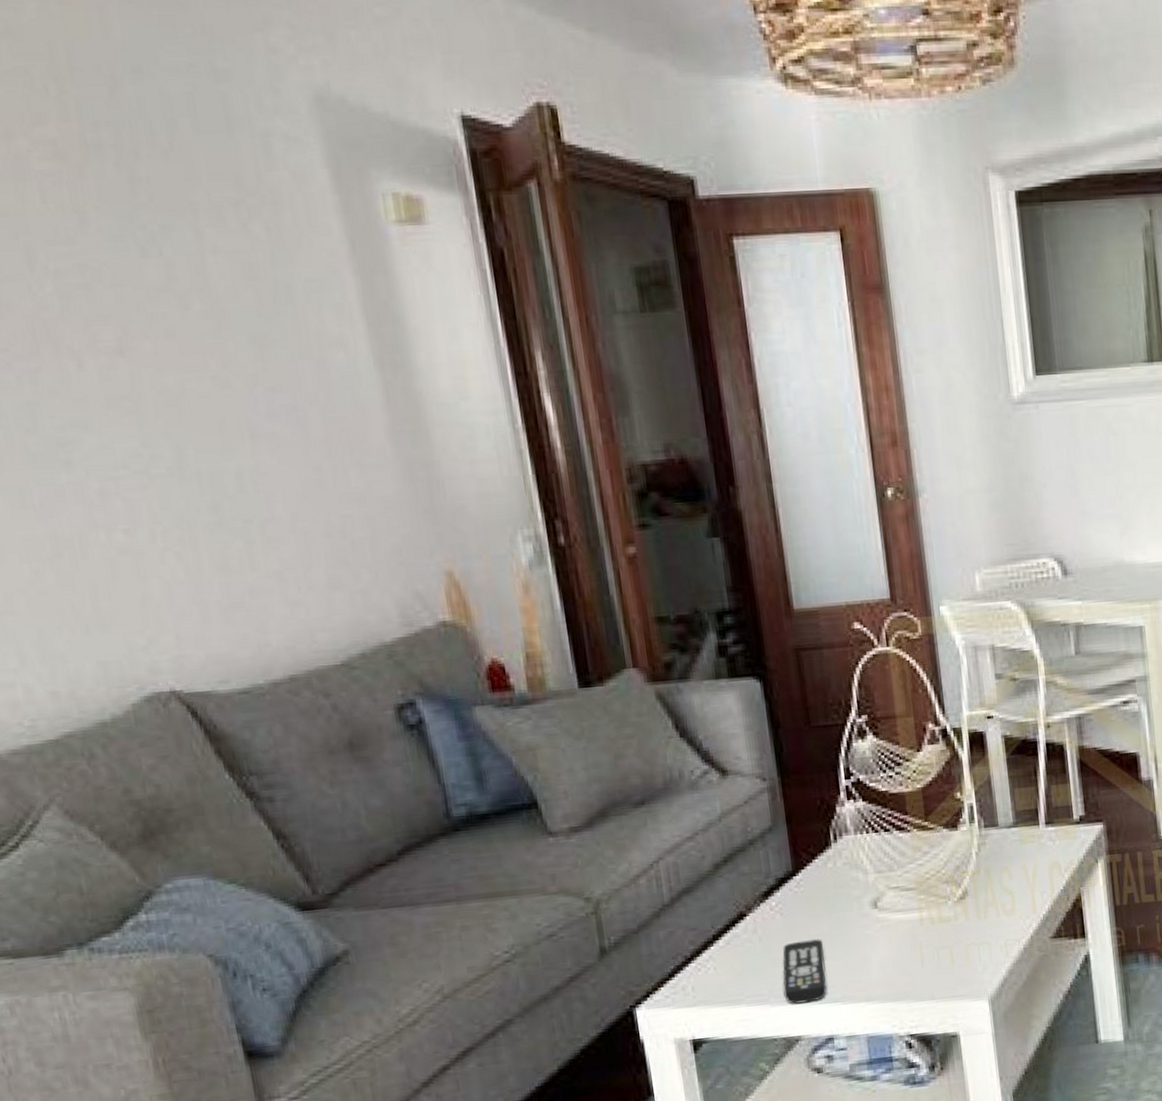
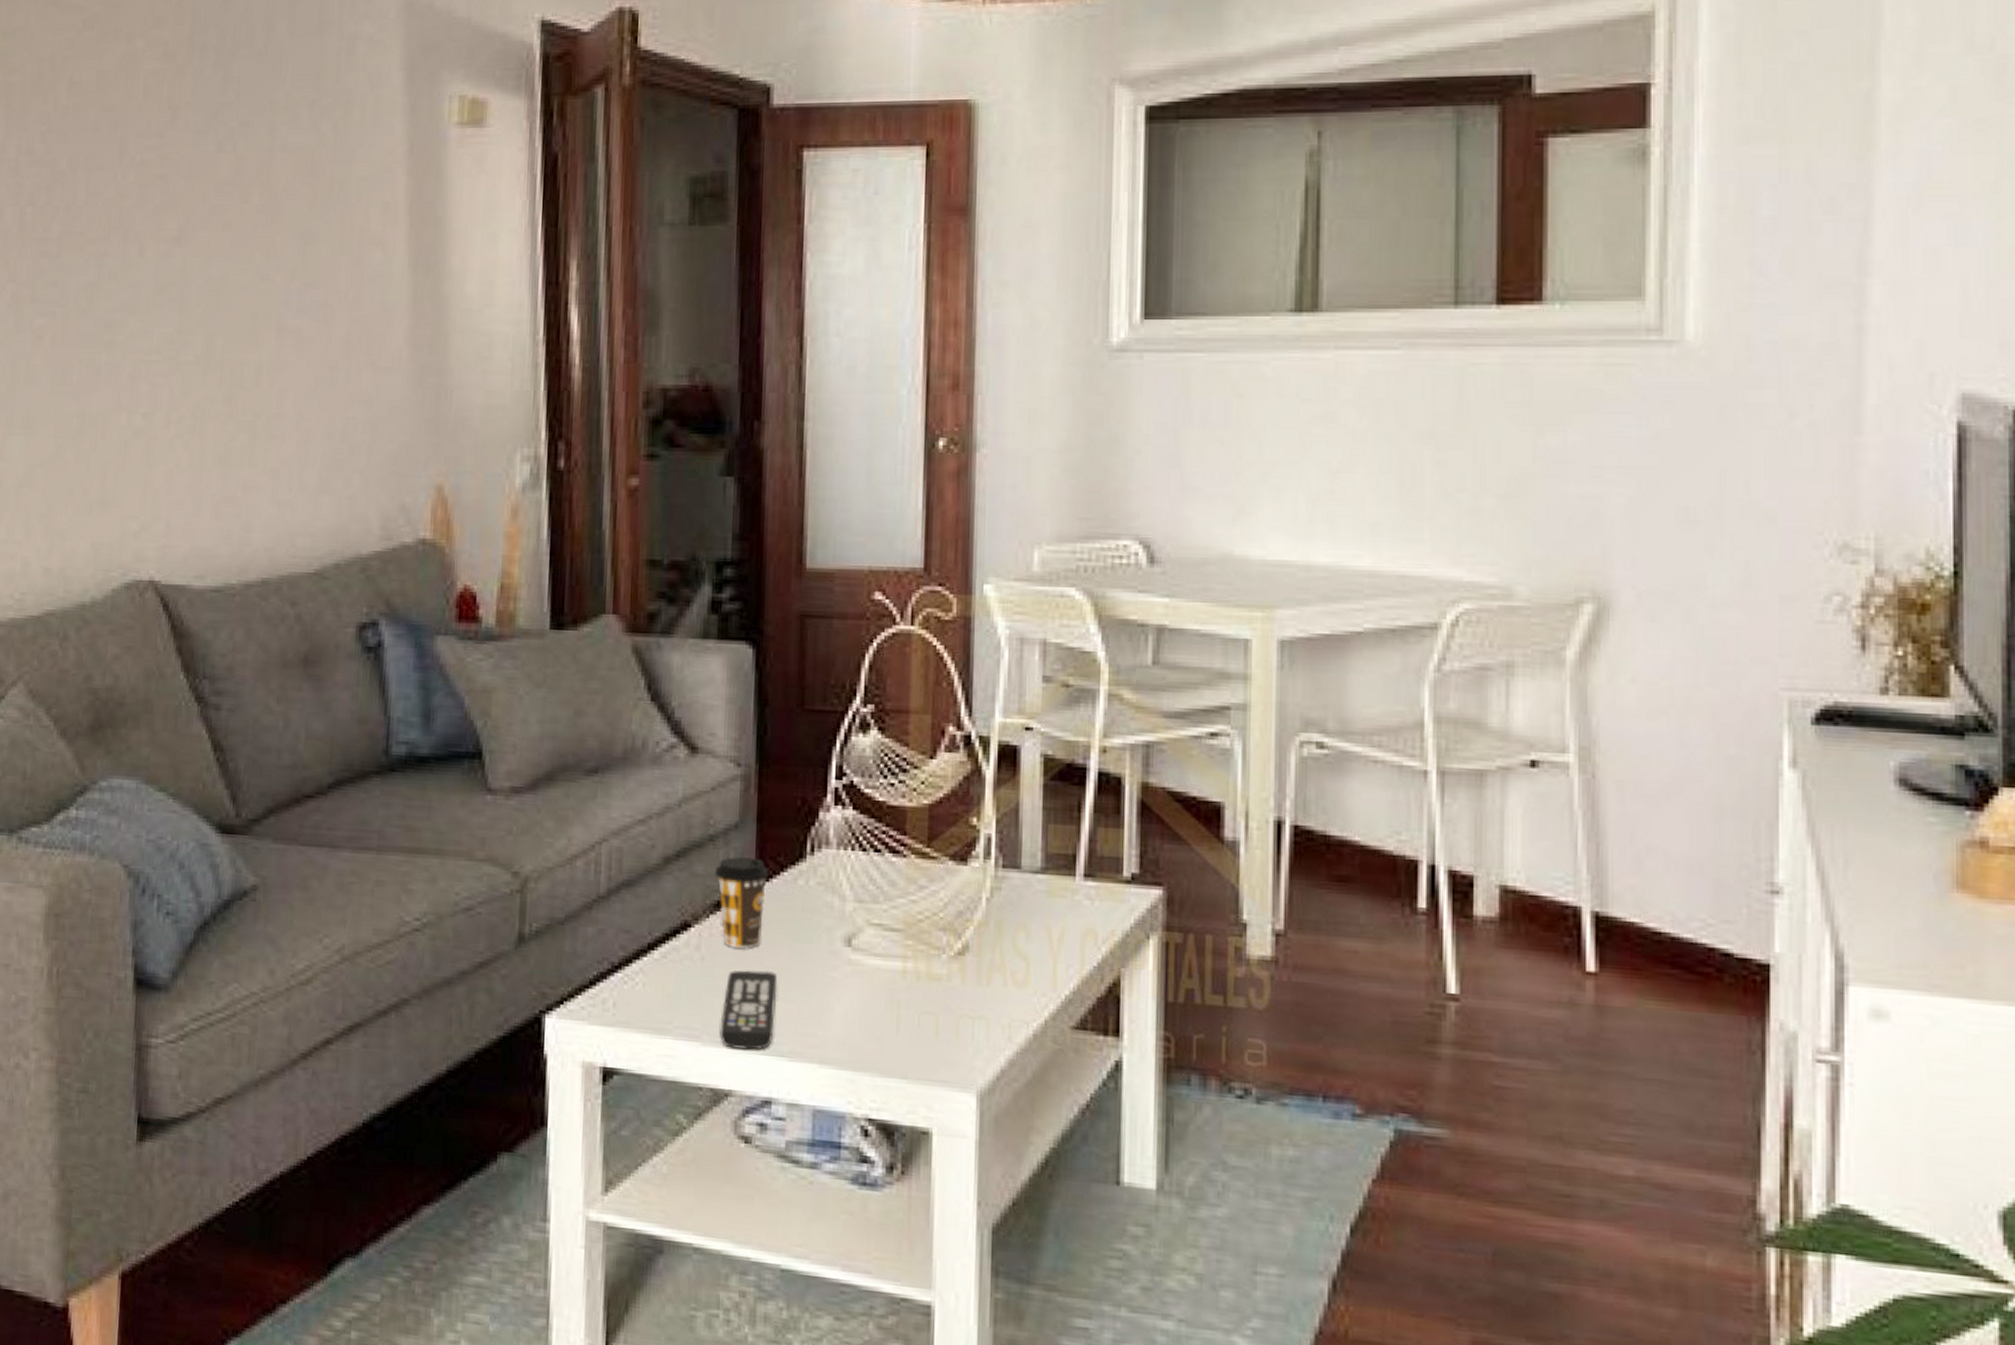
coffee cup: none [758,852,806,926] -> present [714,857,770,949]

